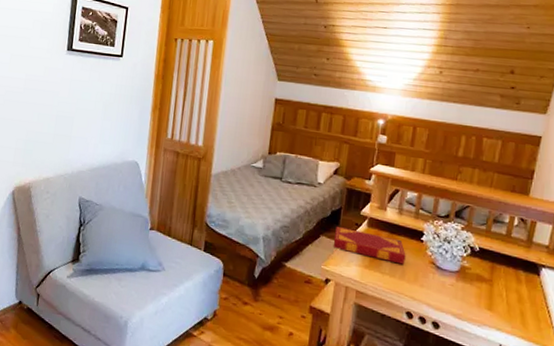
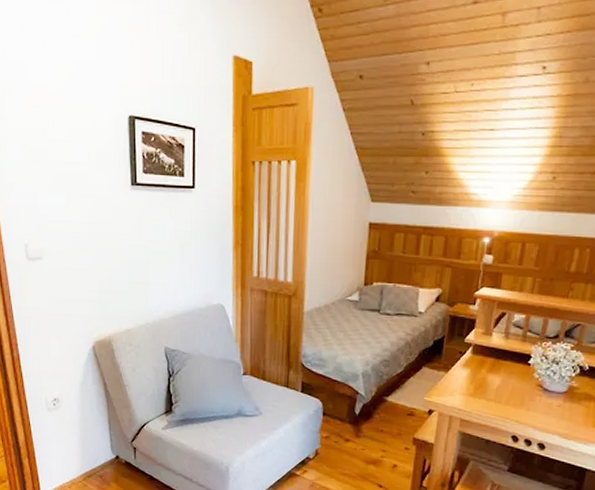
hardback book: present [333,226,406,265] -> none [436,355,512,390]

